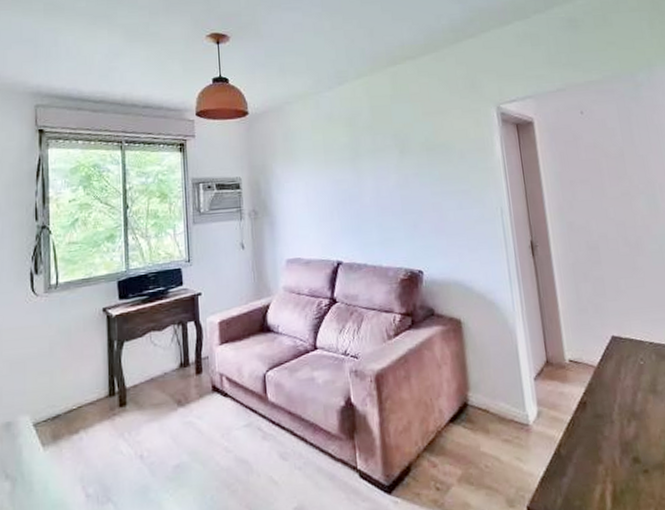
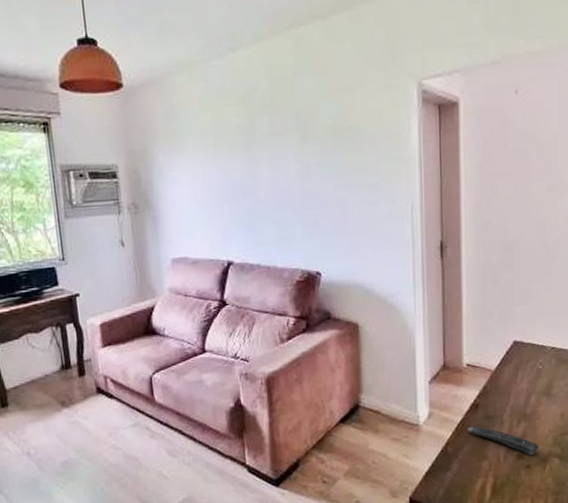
remote control: none [578,426,655,458] -> present [467,426,539,455]

